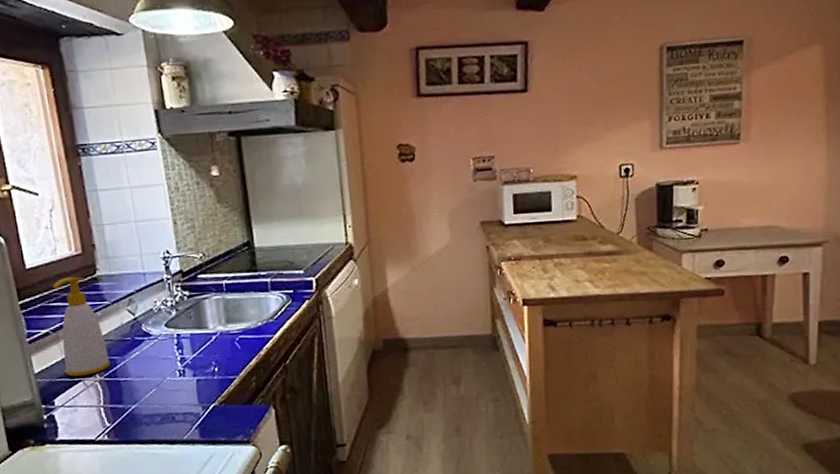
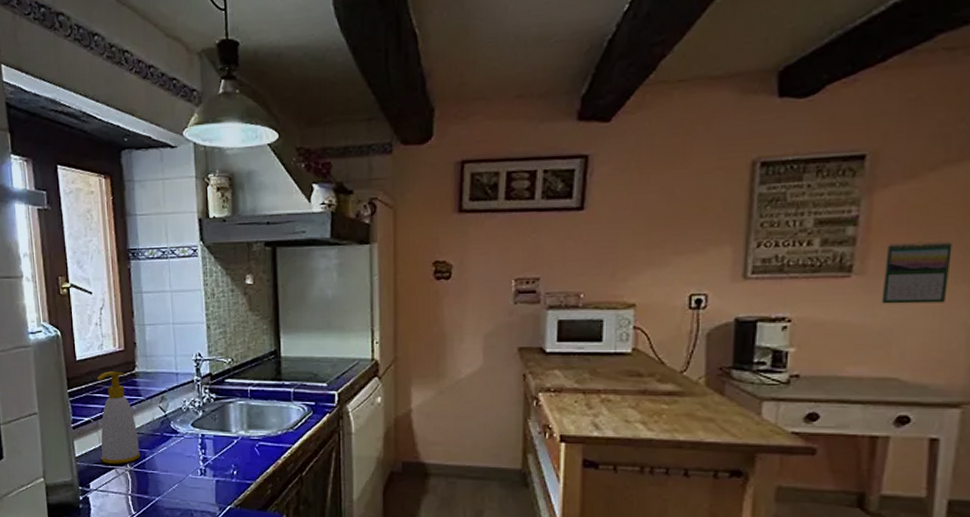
calendar: none [762,111,808,165] -> present [881,241,953,304]

